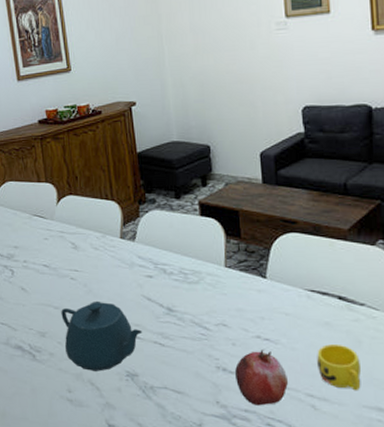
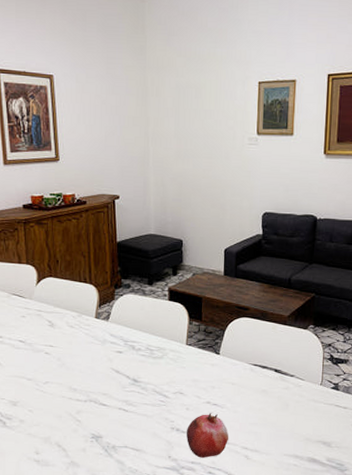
teapot: present [61,300,143,371] -> none [34,373,109,435]
cup: present [317,343,361,391] -> none [253,407,286,443]

